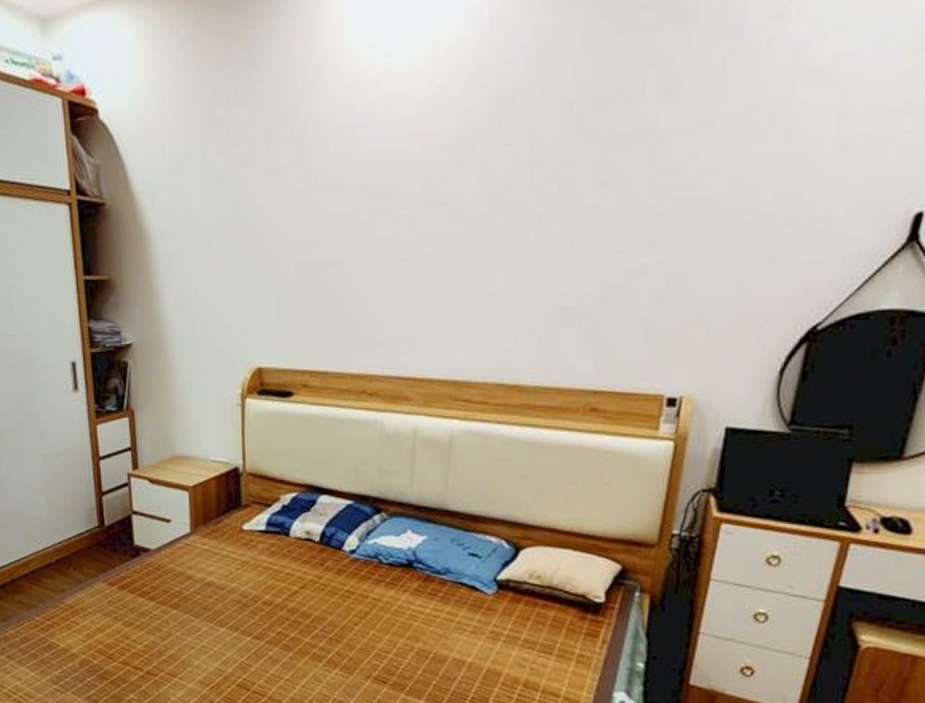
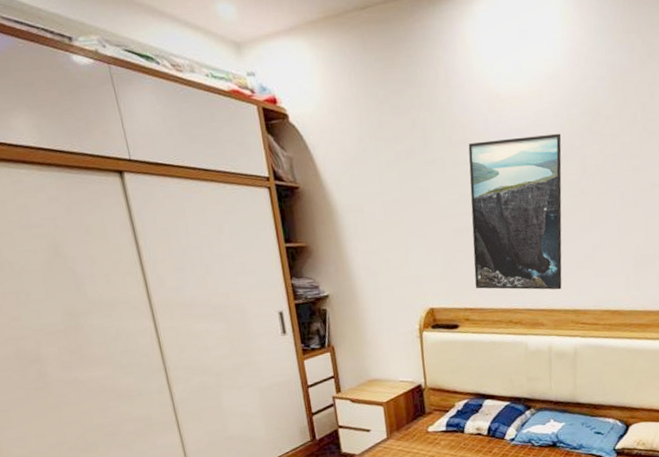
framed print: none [319,130,457,352] -> present [468,133,562,290]

